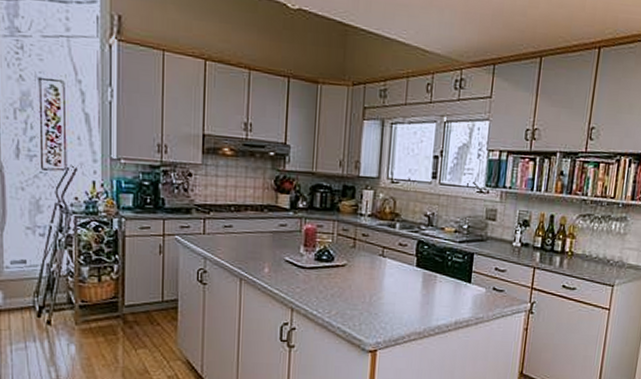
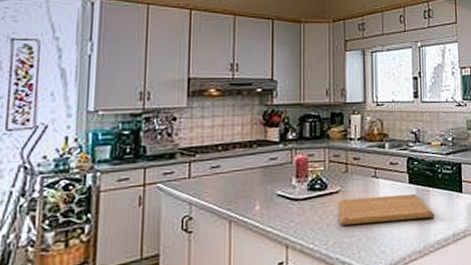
chopping board: none [343,272,440,303] -> present [338,193,436,225]

